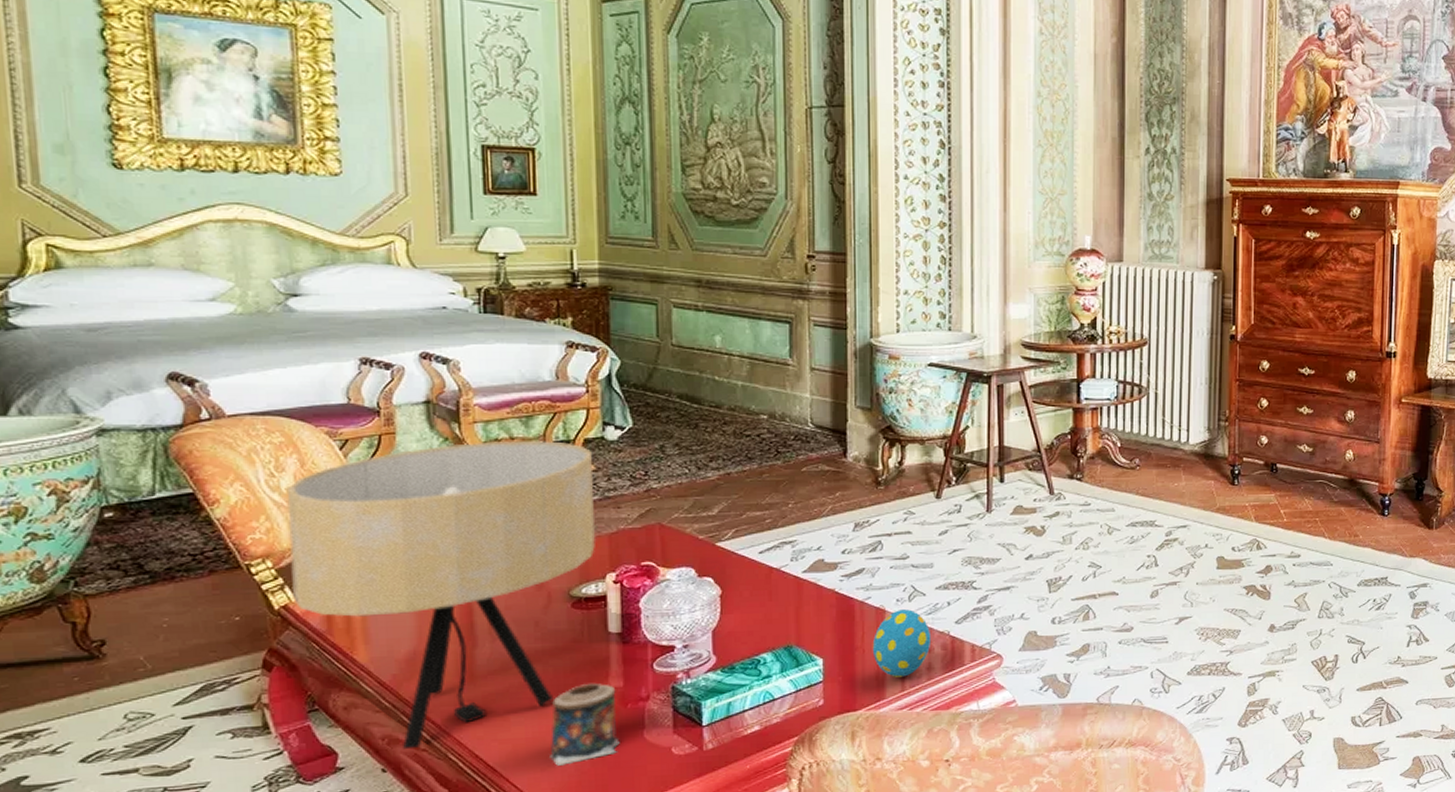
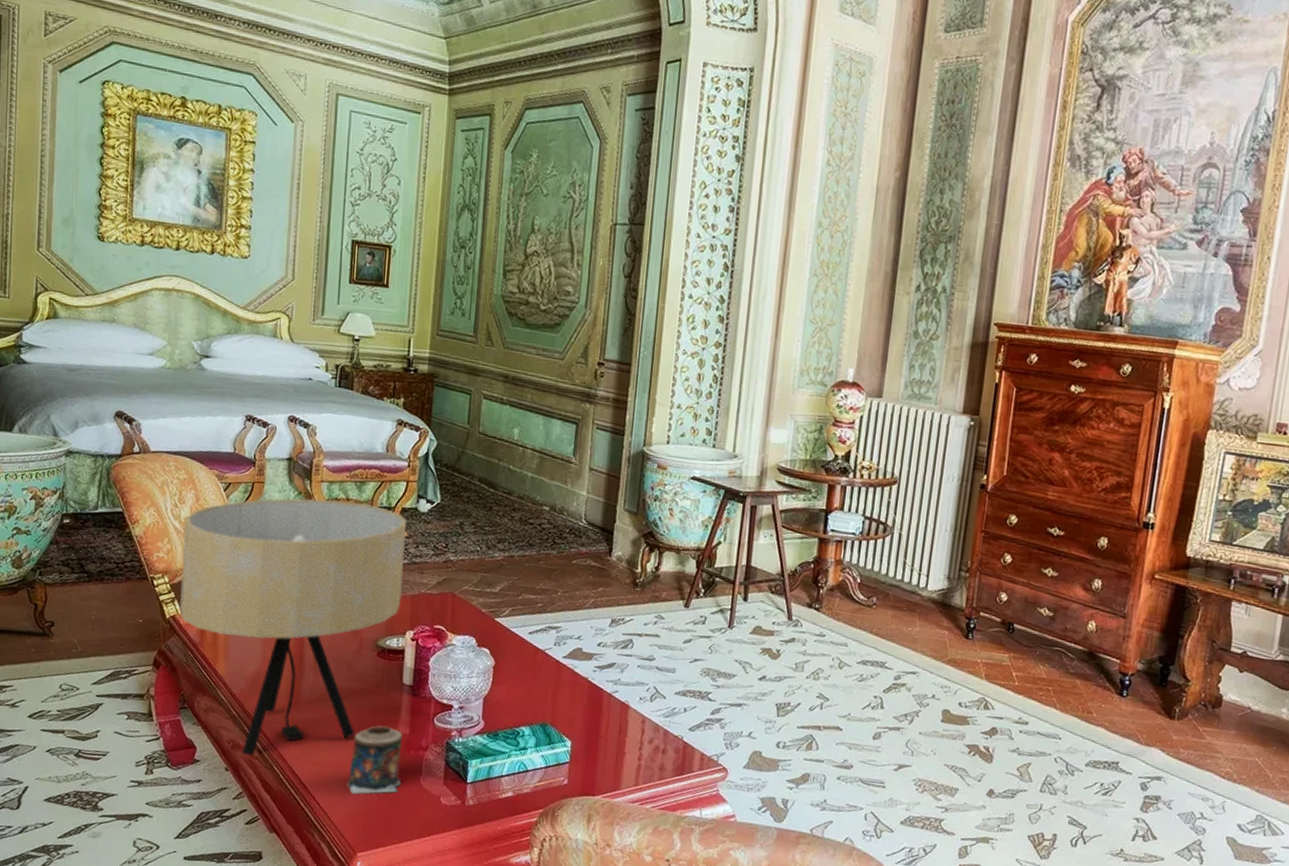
decorative egg: present [872,609,932,677] -> none [614,707,667,773]

